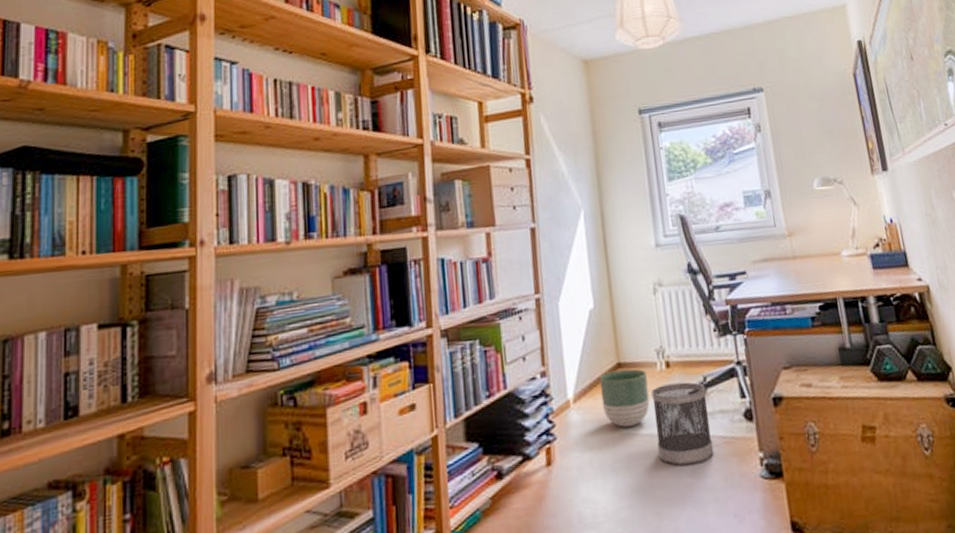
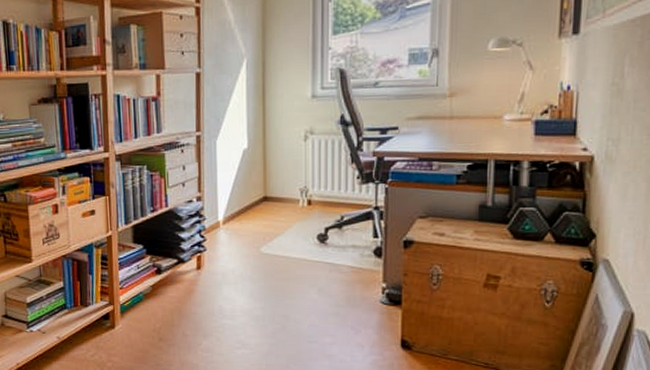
planter: present [599,368,650,427] -> none [246,202,289,248]
wastebasket: present [651,382,714,467] -> none [292,218,341,285]

